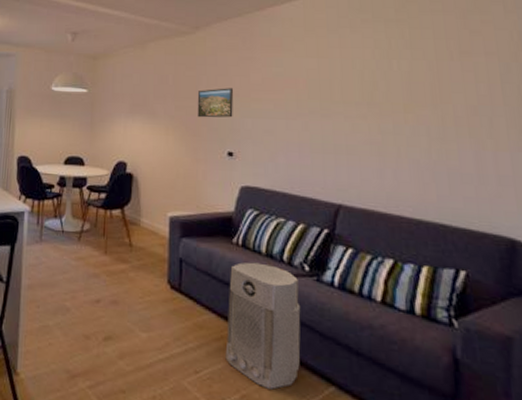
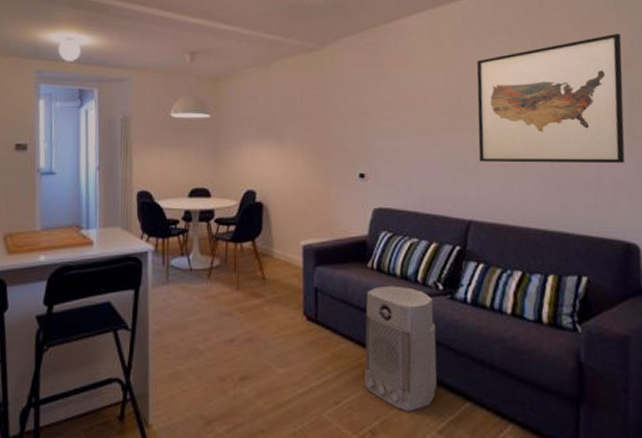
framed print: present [197,88,233,118] -> none [326,106,363,139]
wall art: none [350,25,511,158] -> present [476,33,625,164]

